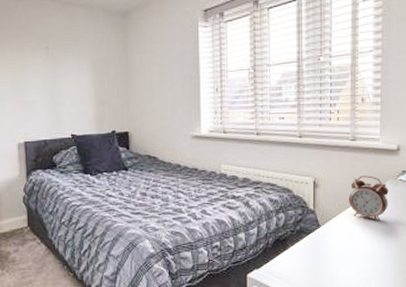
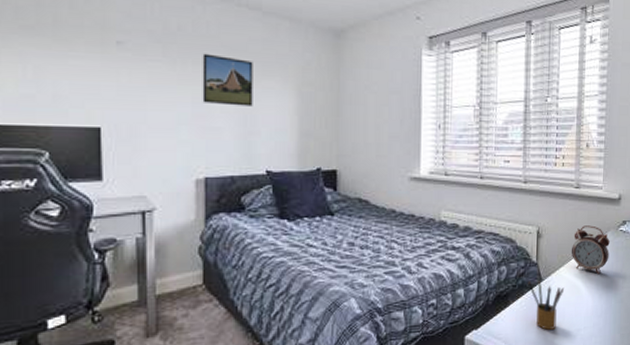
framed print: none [17,41,58,83] -> present [202,53,253,107]
pencil box: none [306,226,343,272] -> present [528,280,565,330]

